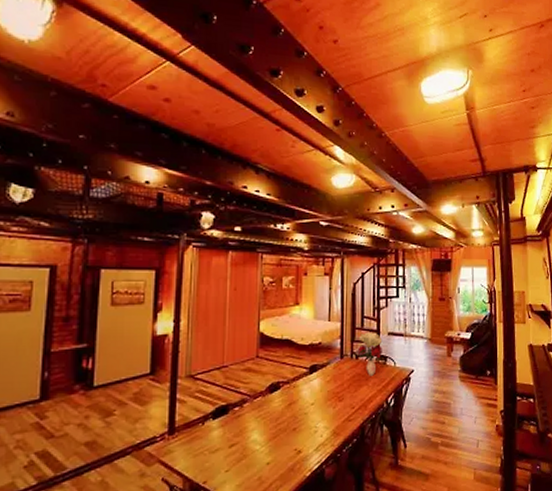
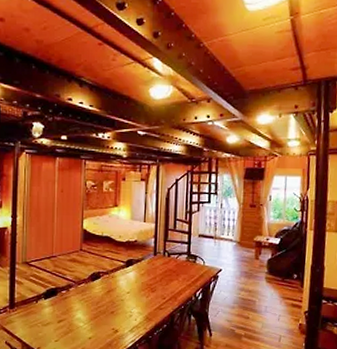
flower bouquet: present [357,332,383,376] -> none [169,233,193,272]

